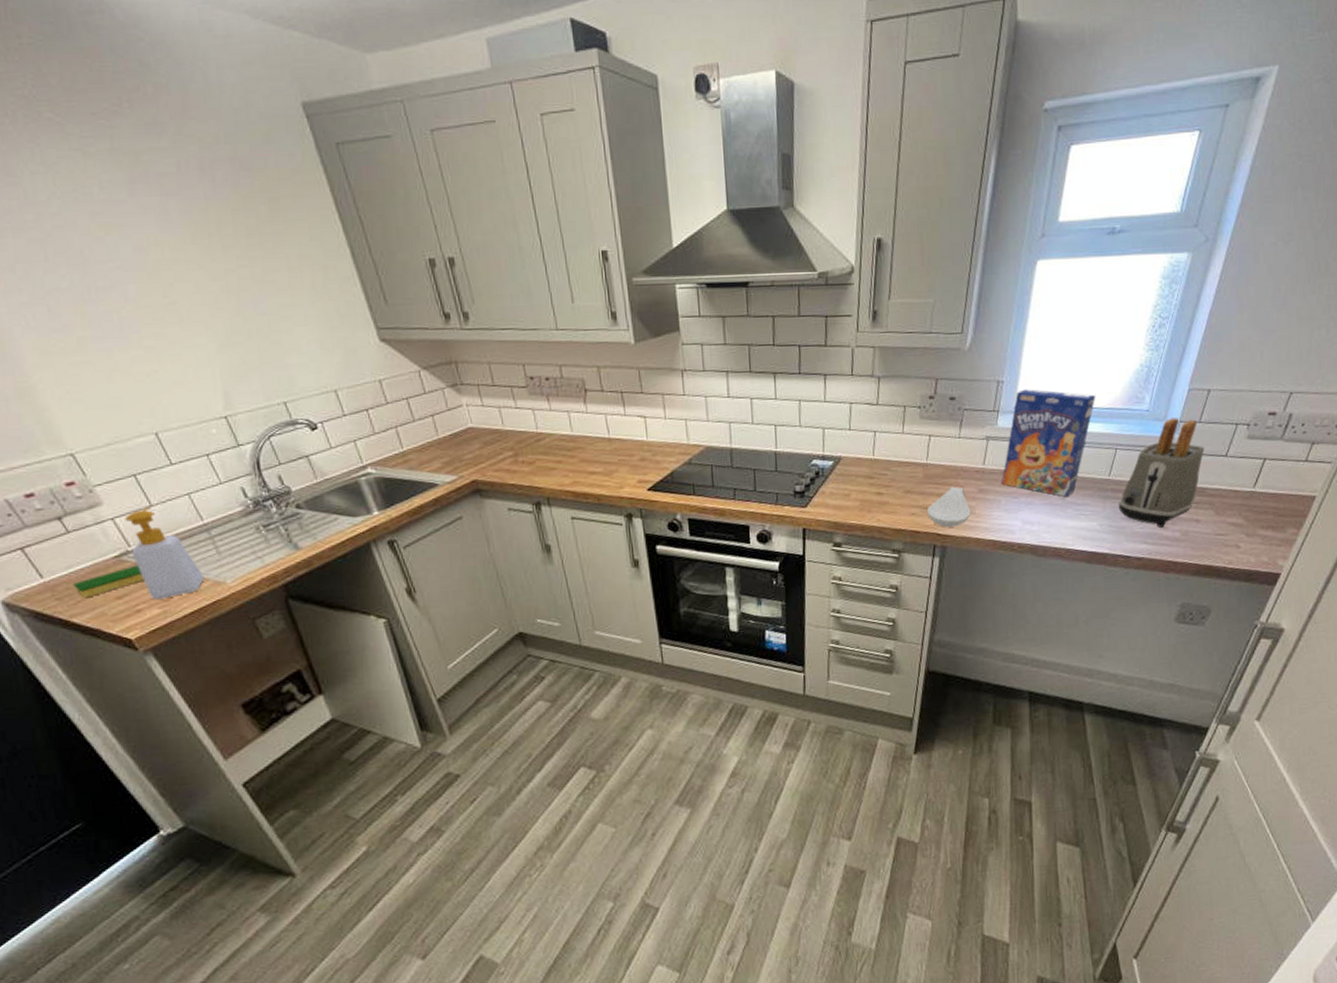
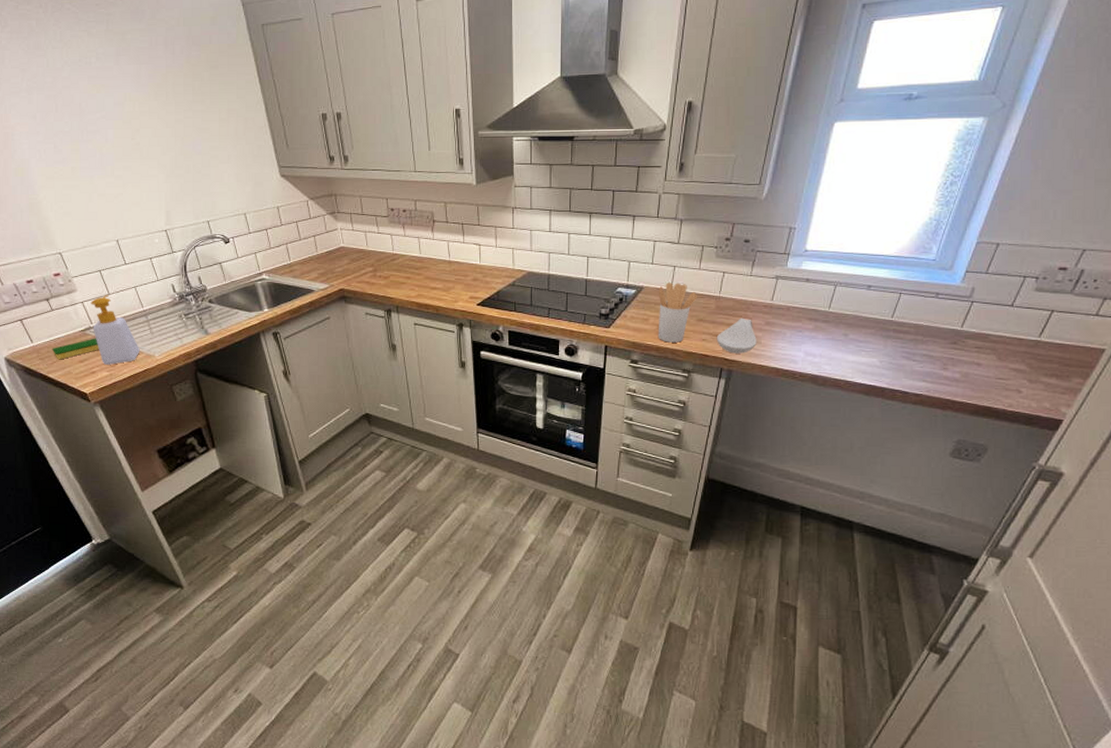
utensil holder: none [858,450,904,520] -> present [657,283,698,343]
cereal box: present [1002,389,1096,497] -> none [788,236,884,333]
toaster: present [1118,418,1205,528] -> none [899,268,990,368]

